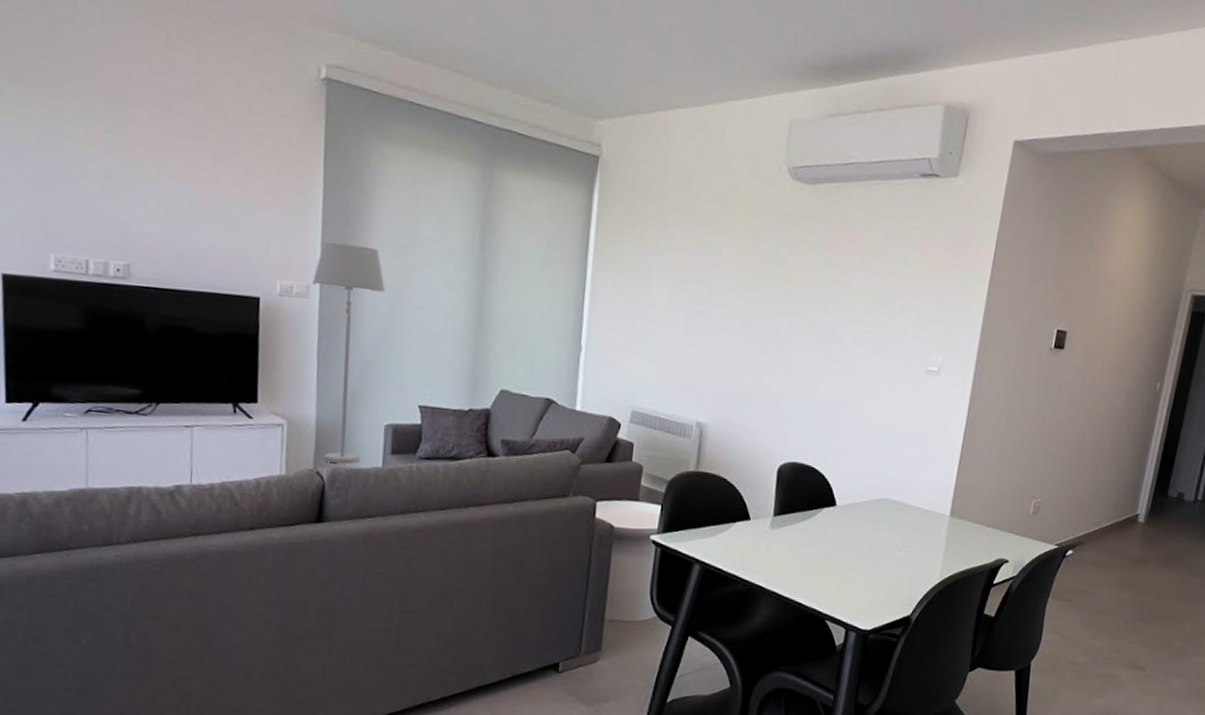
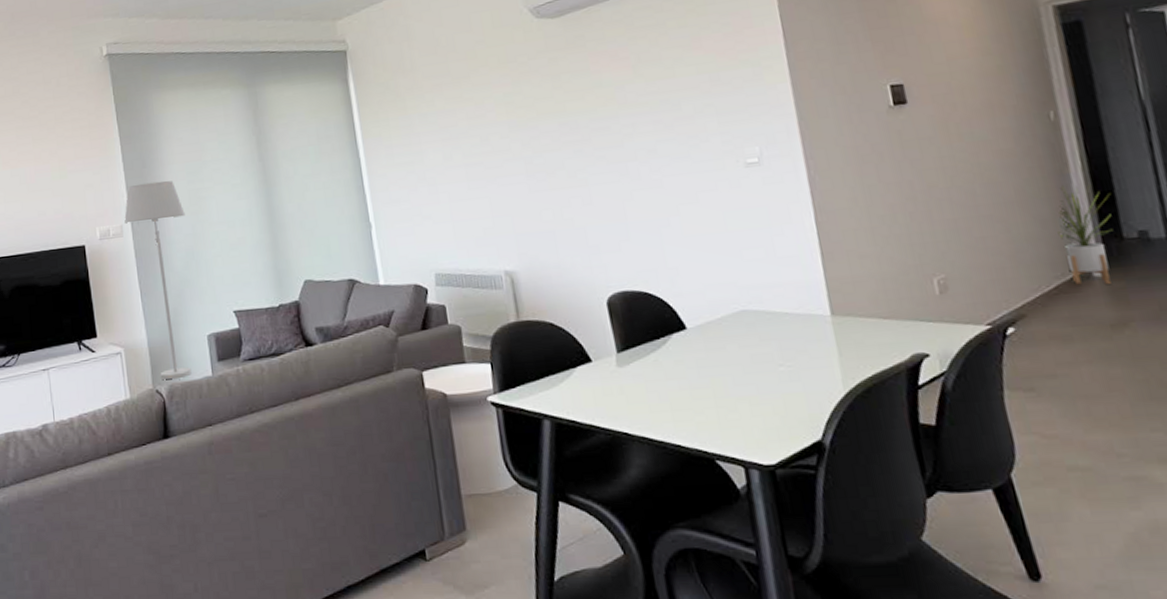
house plant: none [1124,445,1172,529] -> present [1058,184,1114,285]

